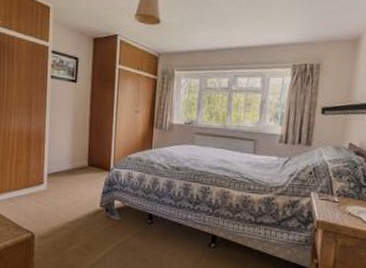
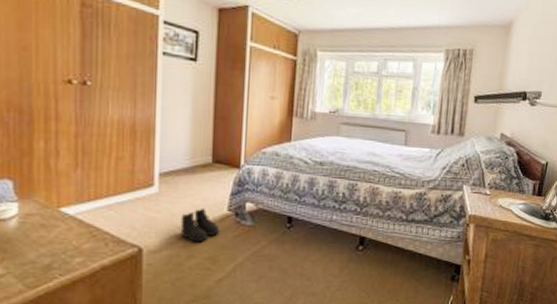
boots: none [63,203,94,232] -> present [180,207,220,242]

